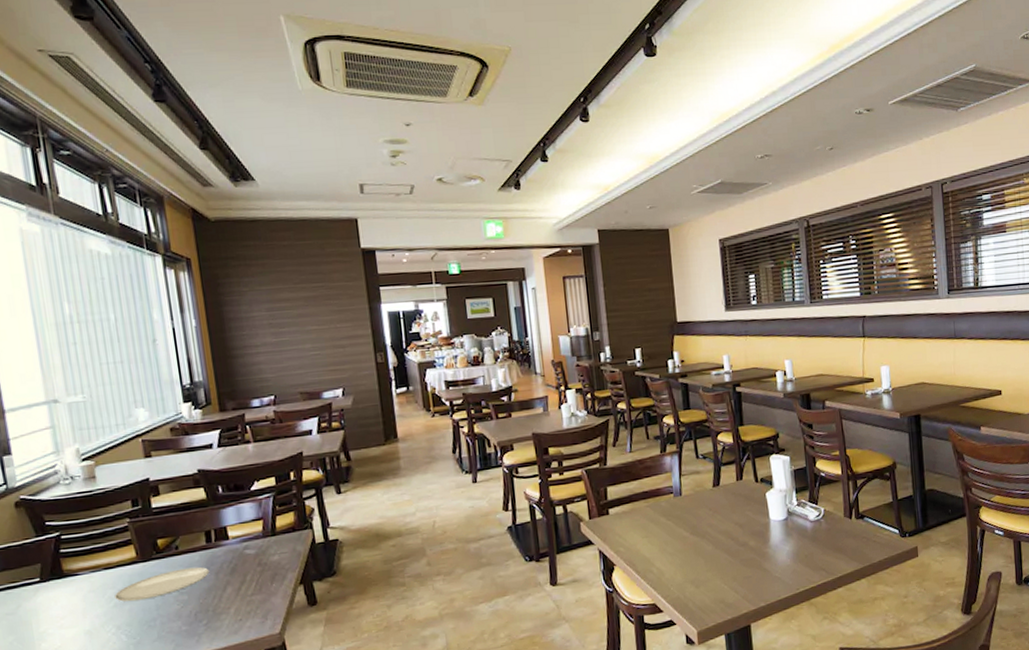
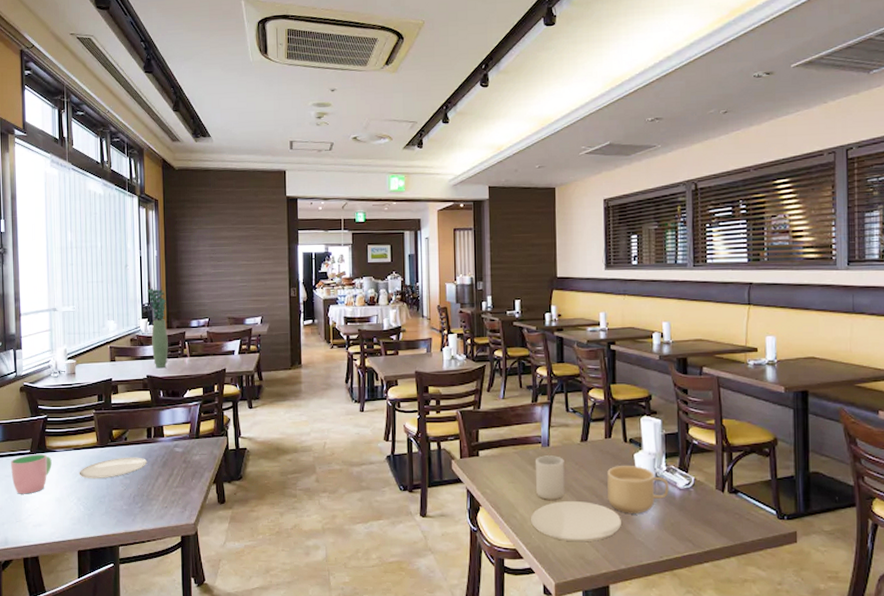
cup: none [12,580,75,634] -> present [11,454,52,494]
vase: none [187,362,225,460] -> present [147,285,168,369]
cup: none [668,504,701,550] -> present [535,455,565,500]
plate: none [668,545,758,588] -> present [531,501,621,542]
cup: none [741,504,801,552] -> present [607,465,669,514]

